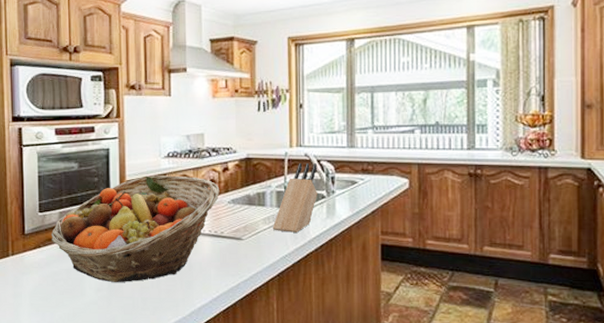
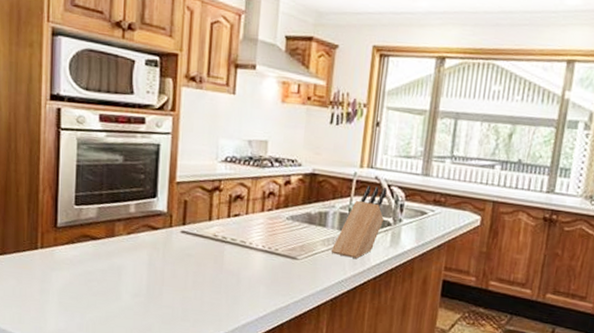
fruit basket: present [51,175,220,283] -> none [86,179,279,291]

